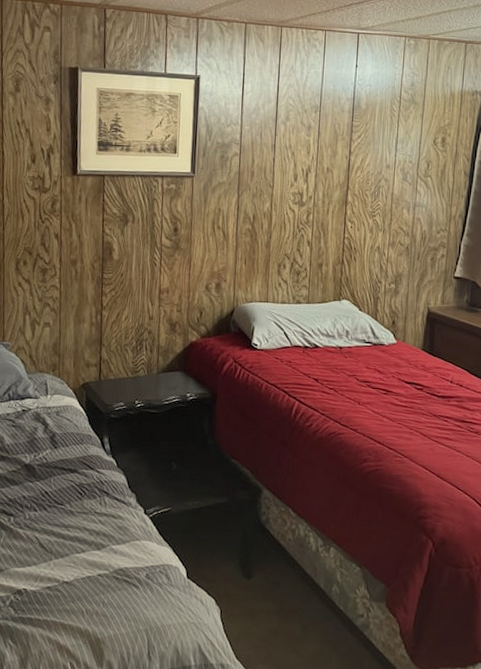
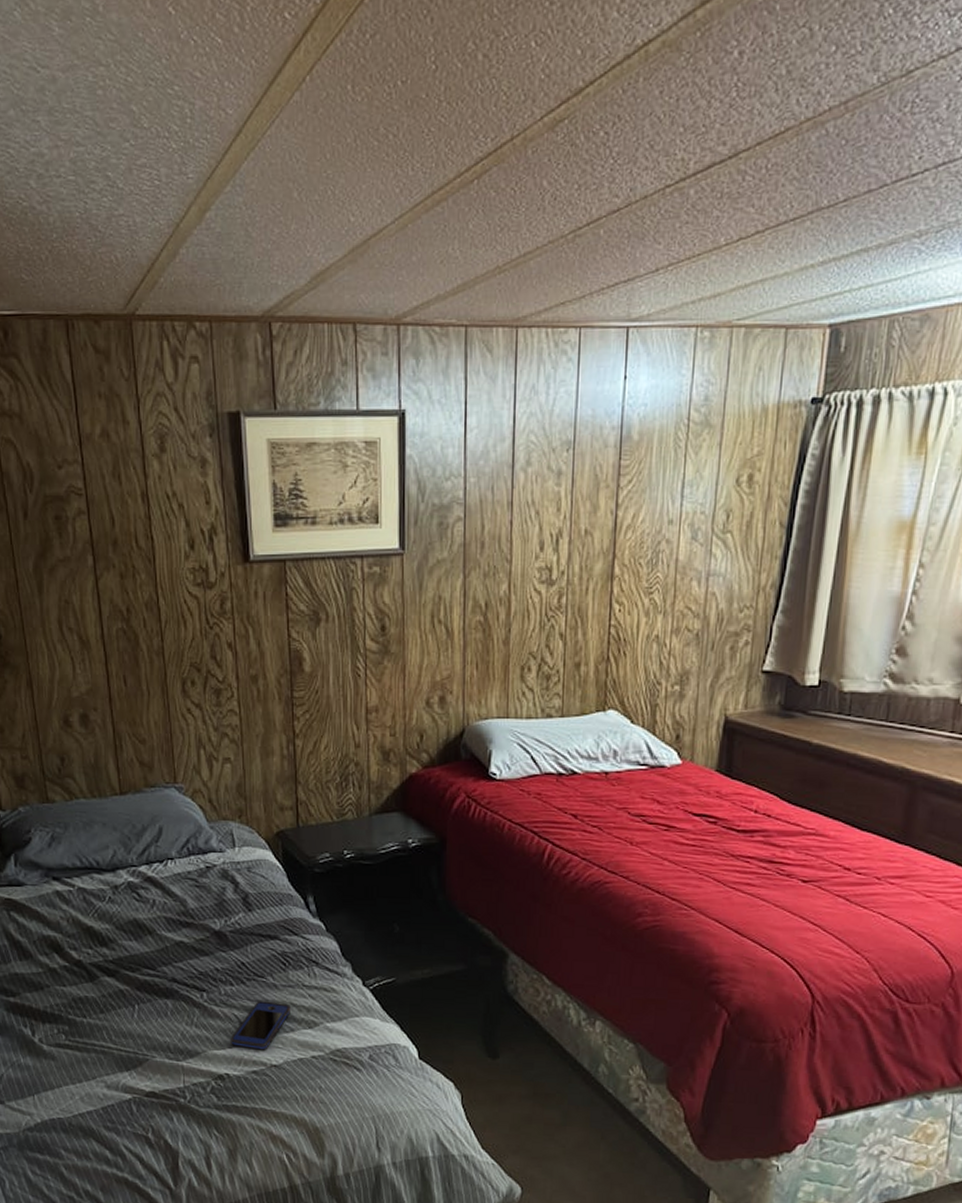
mobile phone: none [30,525,83,569] -> present [231,1001,290,1050]

